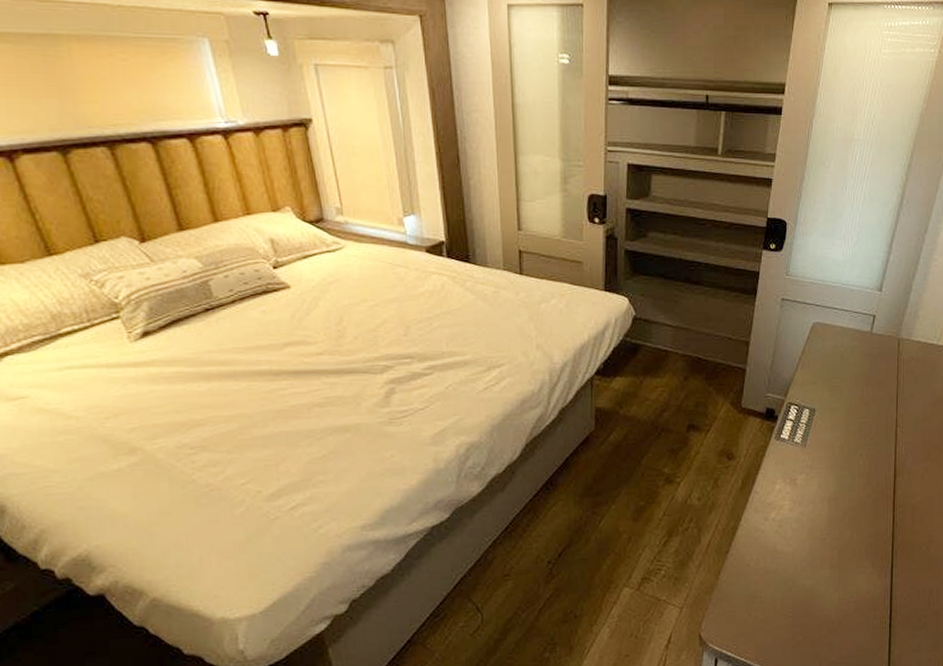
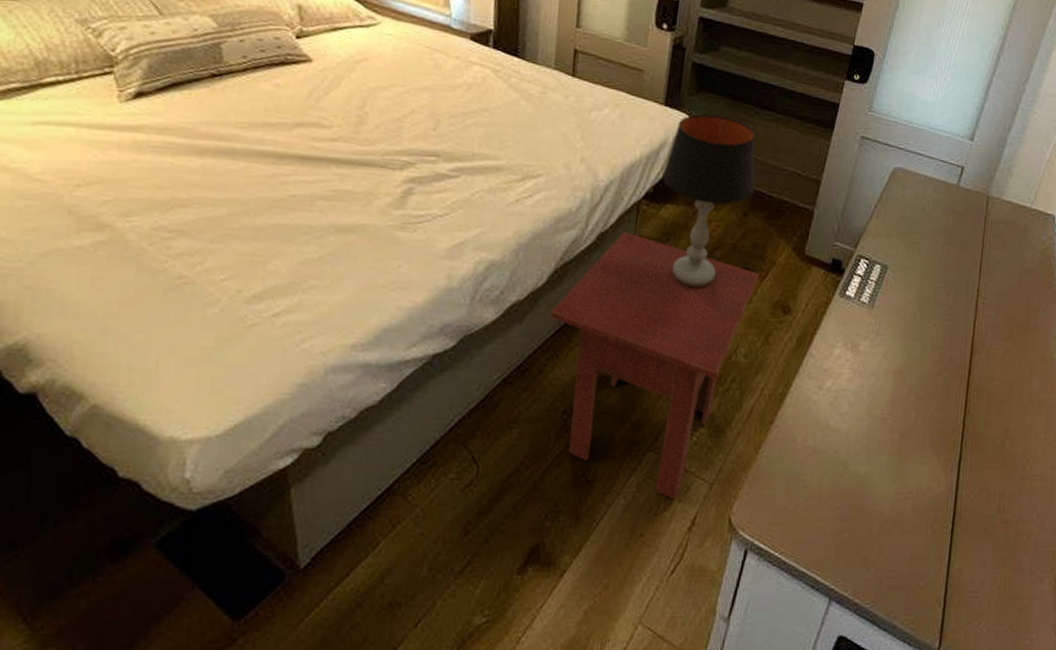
side table: none [526,404,703,624] -> present [549,231,759,499]
table lamp: none [610,294,692,446] -> present [662,114,756,288]

